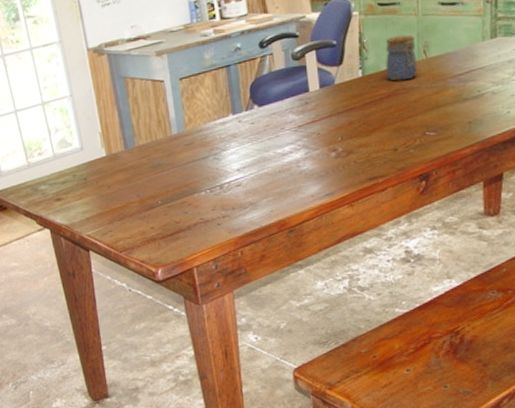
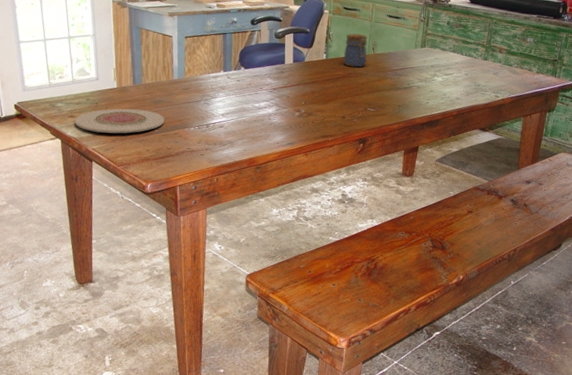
plate: none [62,178,169,215] -> present [74,108,165,134]

